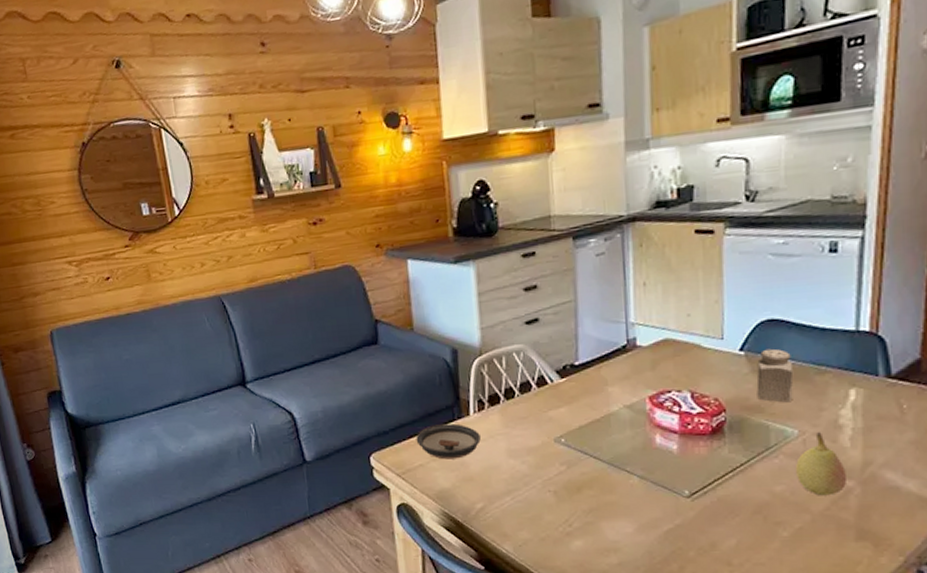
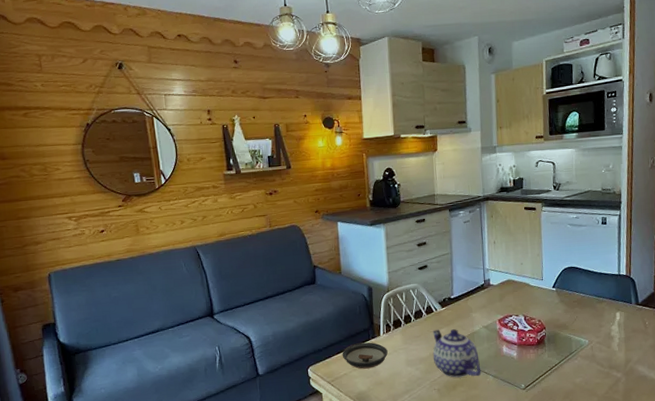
teapot: none [546,409,621,477] -> present [432,329,481,378]
salt shaker: present [756,348,794,403] -> none [563,286,585,322]
fruit: present [796,432,846,496] -> none [588,341,617,384]

